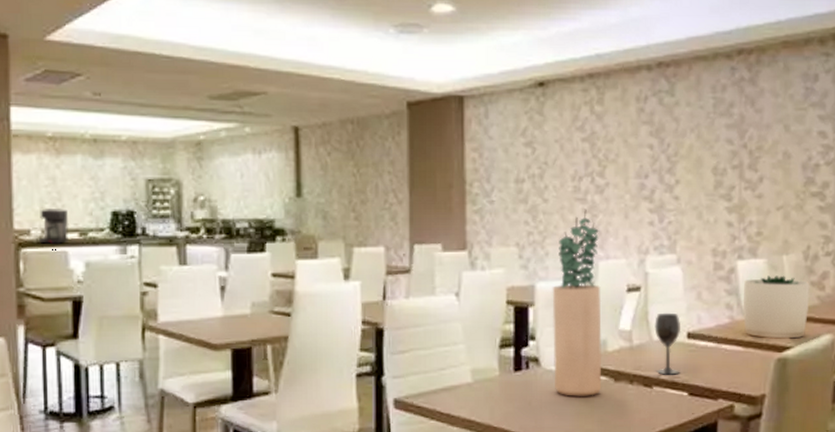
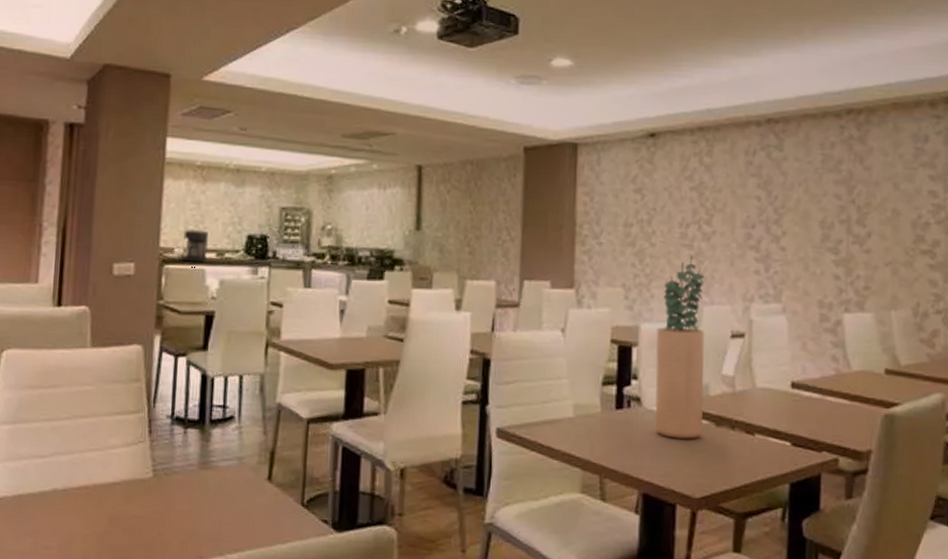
wine glass: present [654,313,681,375] -> none [758,361,785,424]
planter: present [743,276,809,339] -> none [849,330,918,395]

